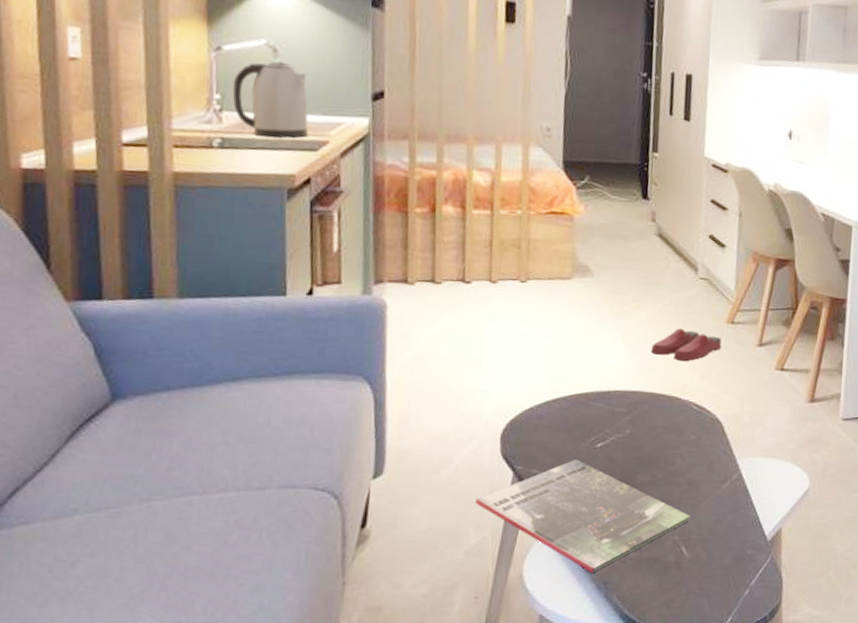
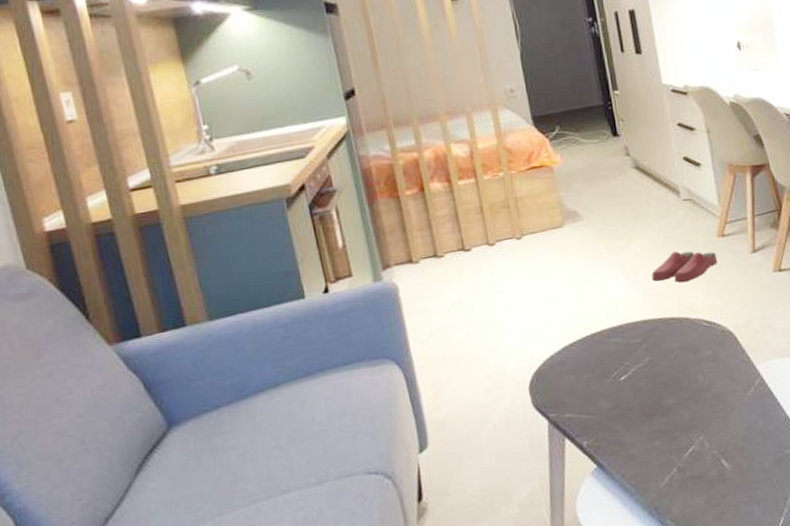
kettle: present [232,61,309,138] -> none [216,82,293,155]
magazine: present [476,459,691,574] -> none [519,395,724,503]

